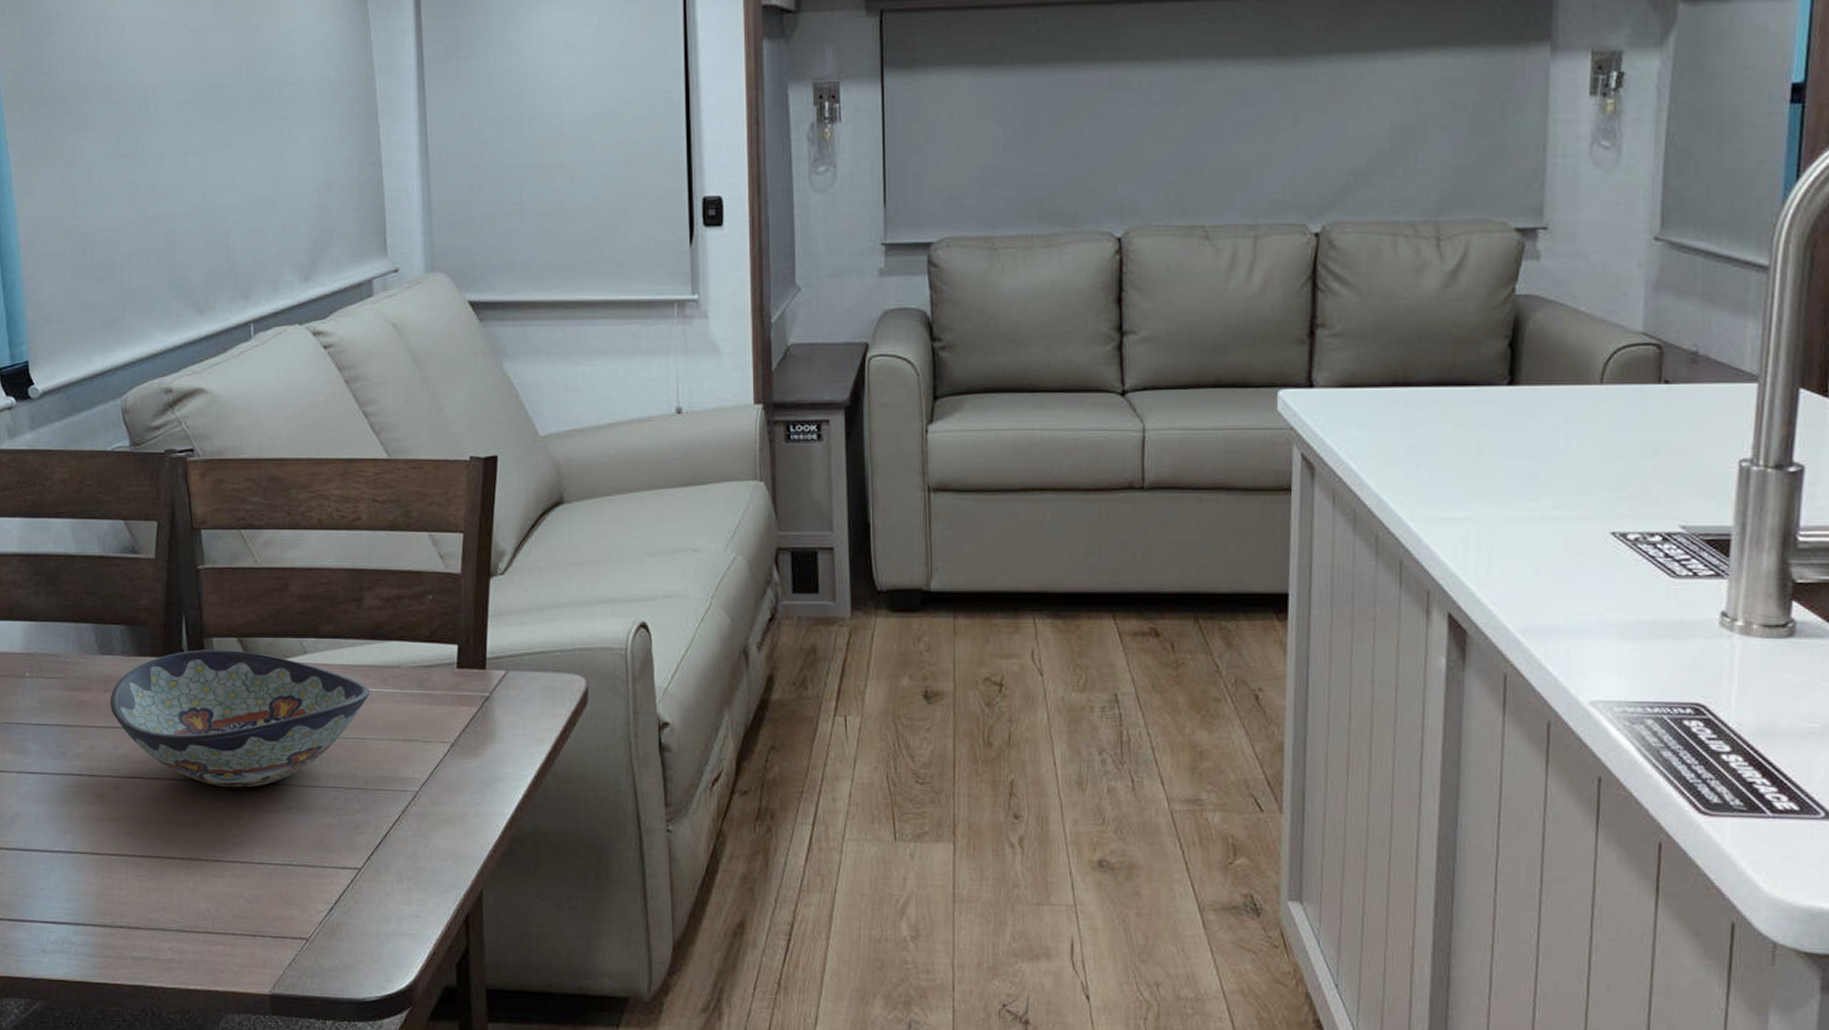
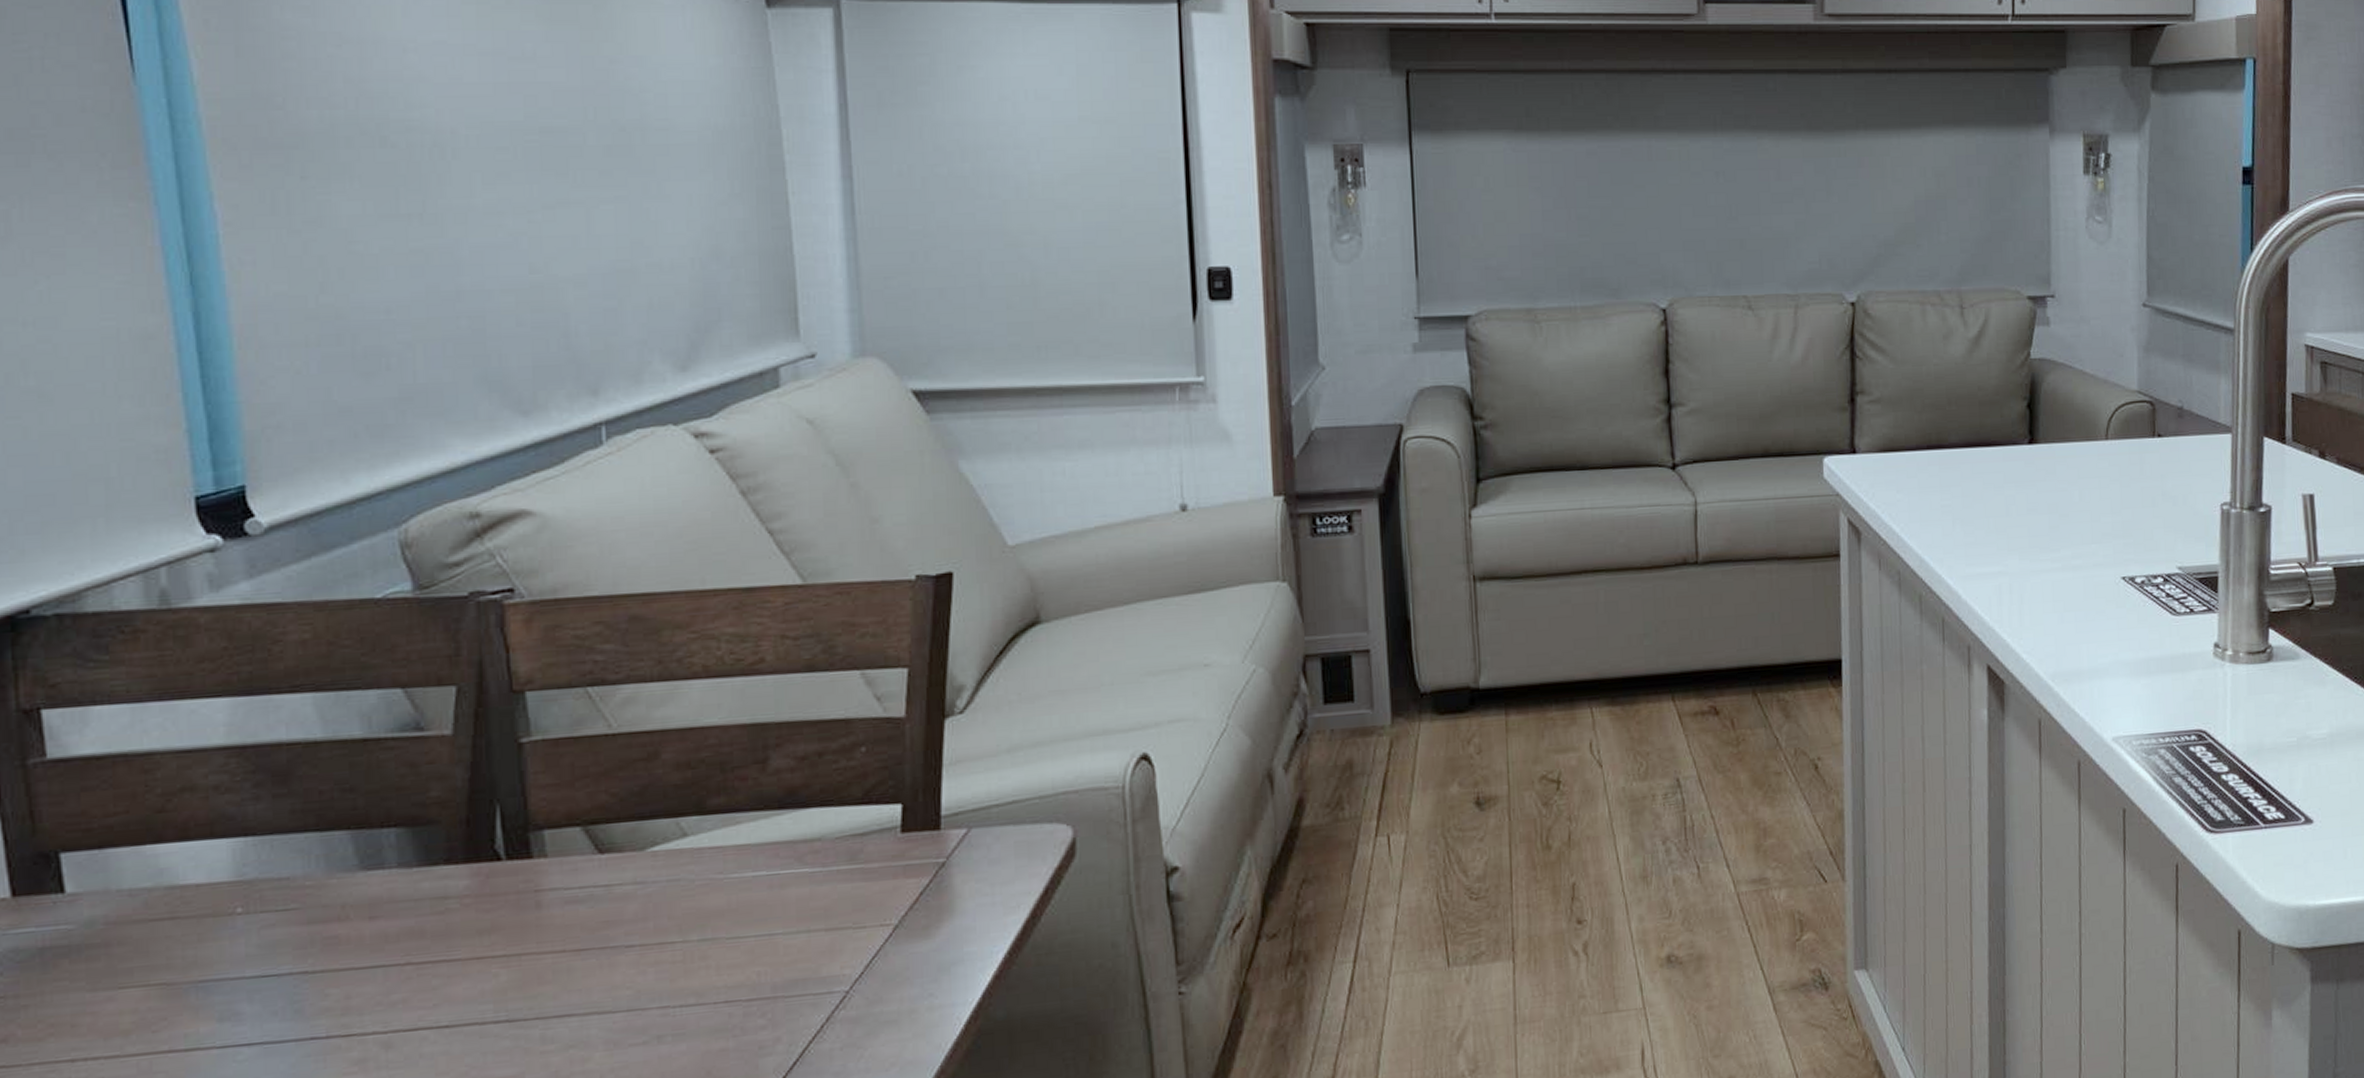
decorative bowl: present [110,650,370,788] -> none [378,842,779,1023]

